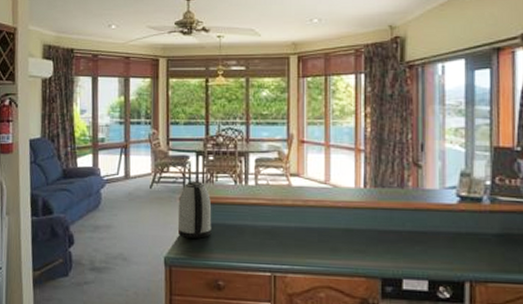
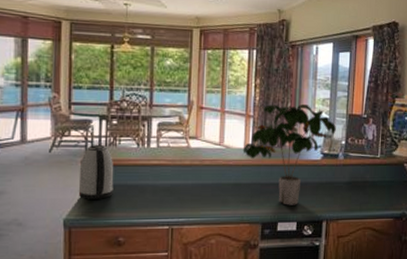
potted plant: none [353,134,476,260] -> present [242,103,336,205]

